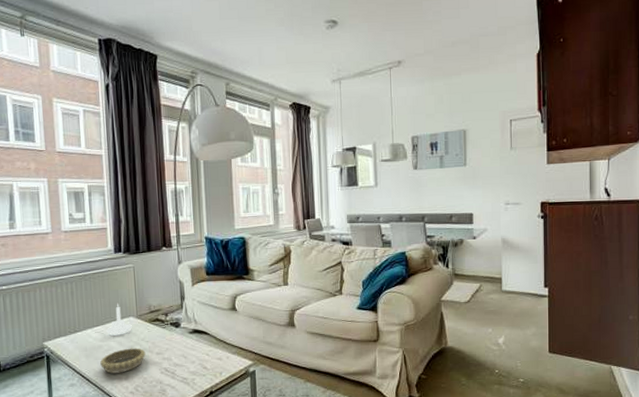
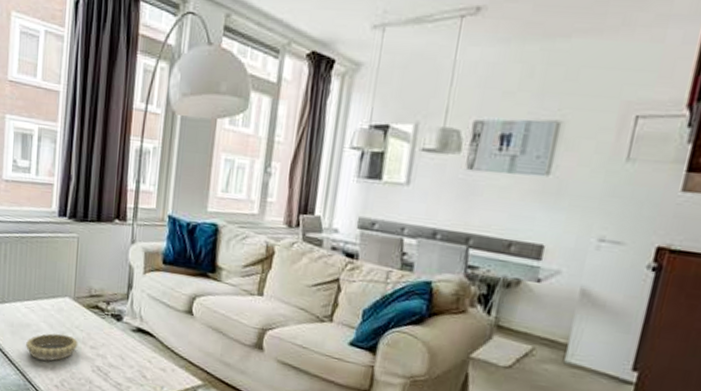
candle holder: present [106,303,132,335] -> none [37,277,67,315]

